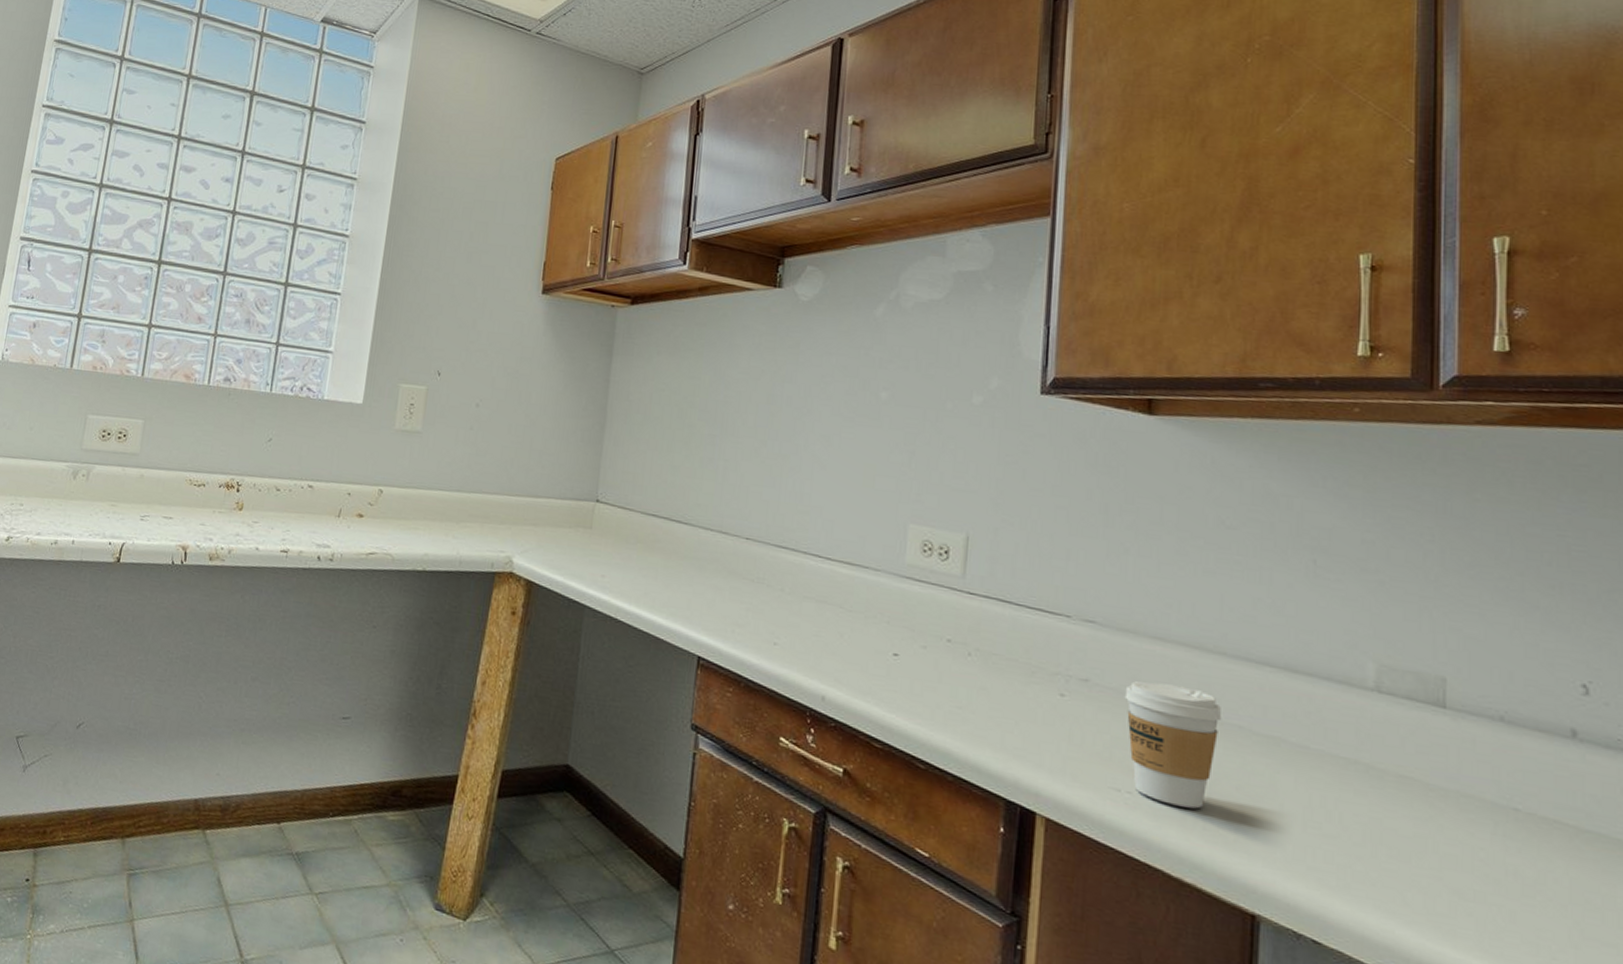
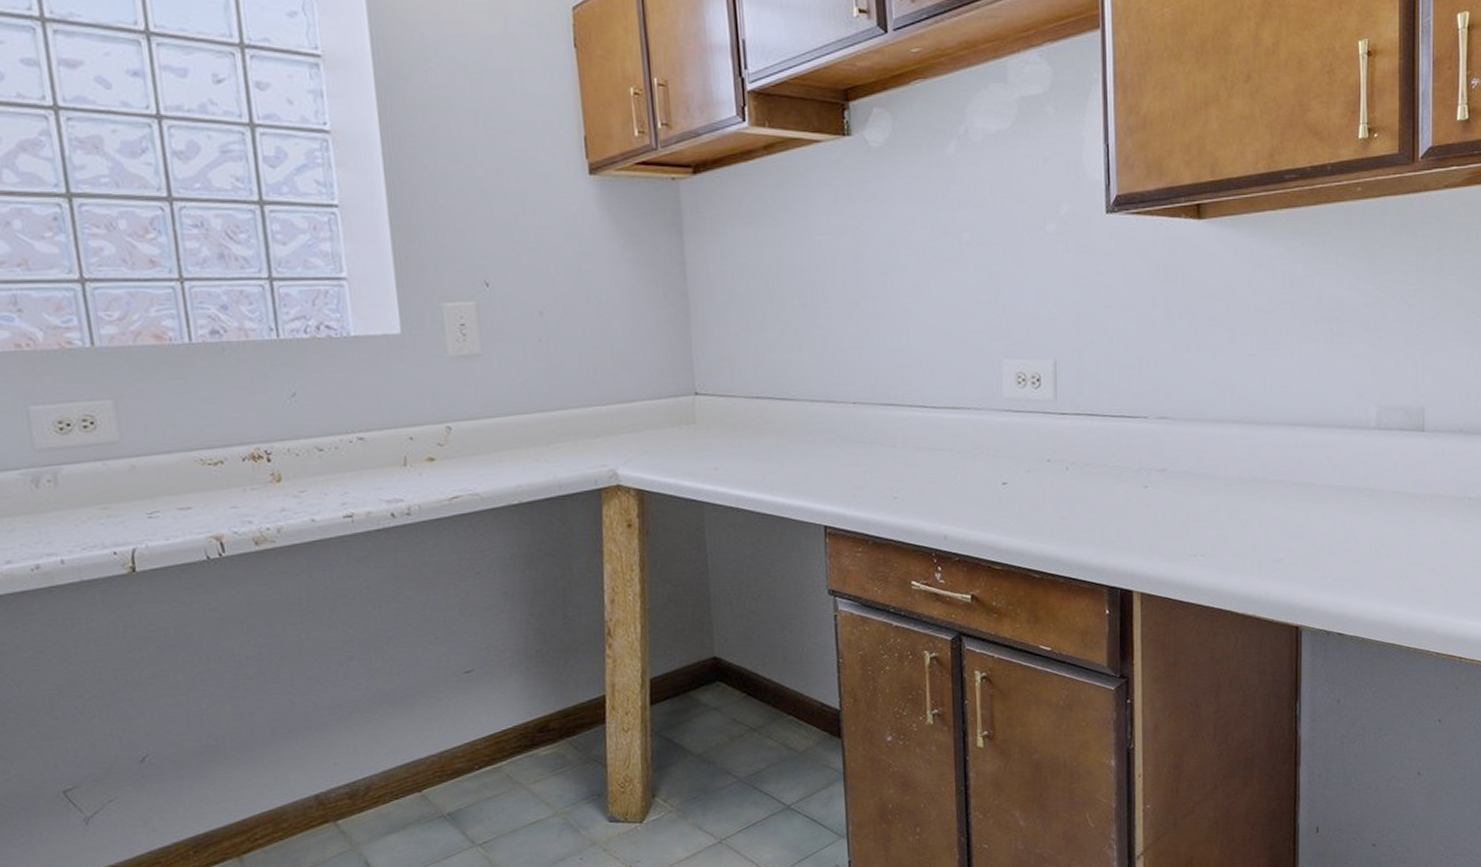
coffee cup: present [1124,681,1222,809] -> none [1194,457,1269,557]

